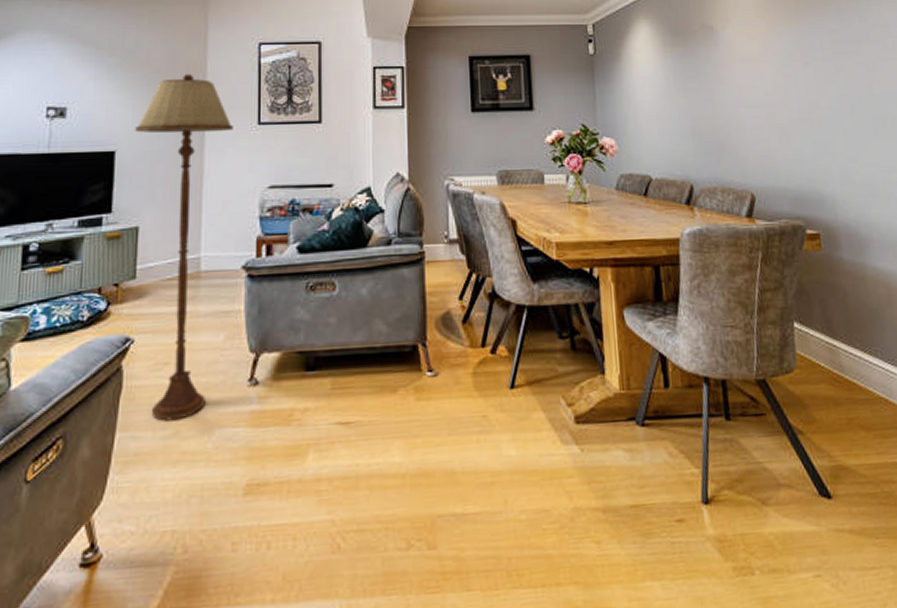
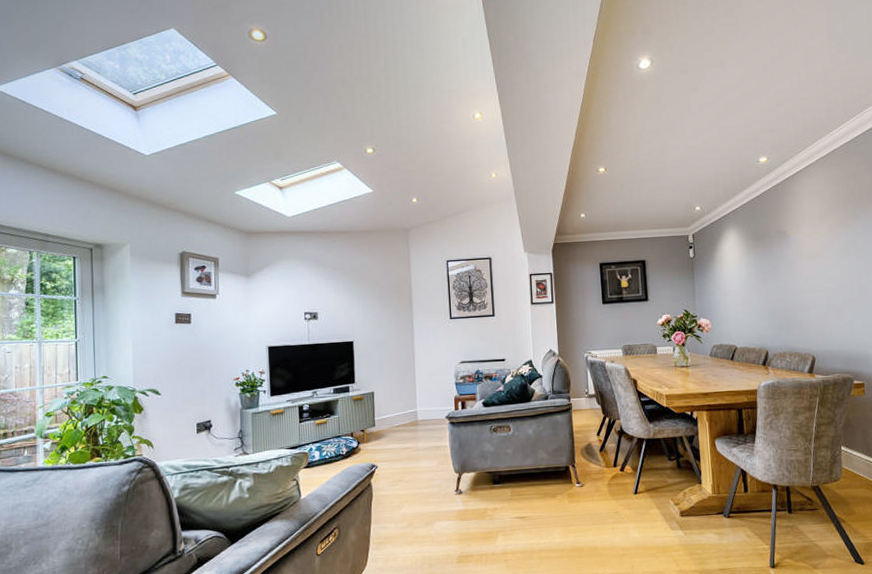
floor lamp: present [135,73,233,422] -> none [365,285,433,517]

